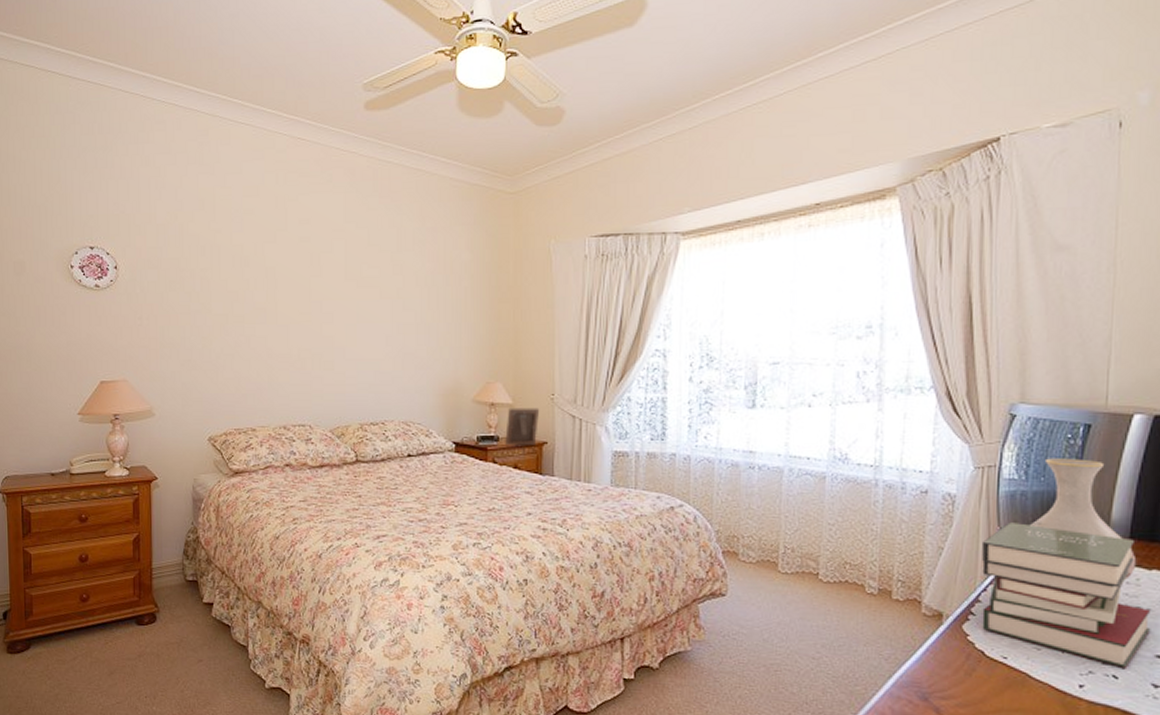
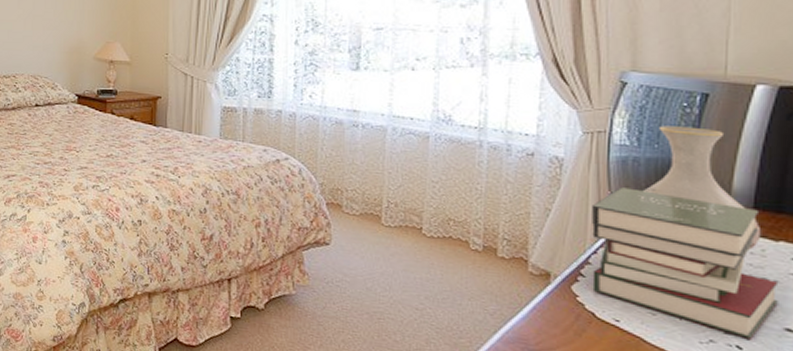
picture frame: present [505,407,540,446] -> none [123,65,155,100]

